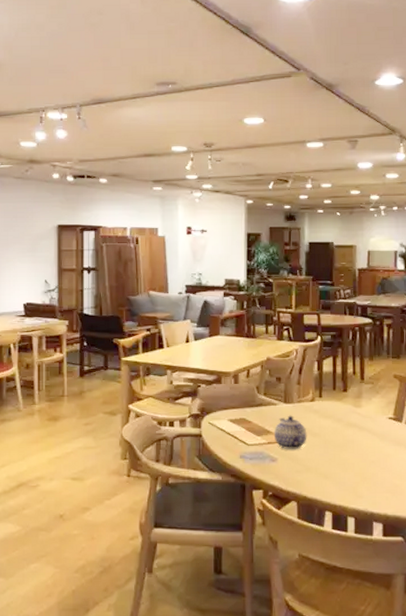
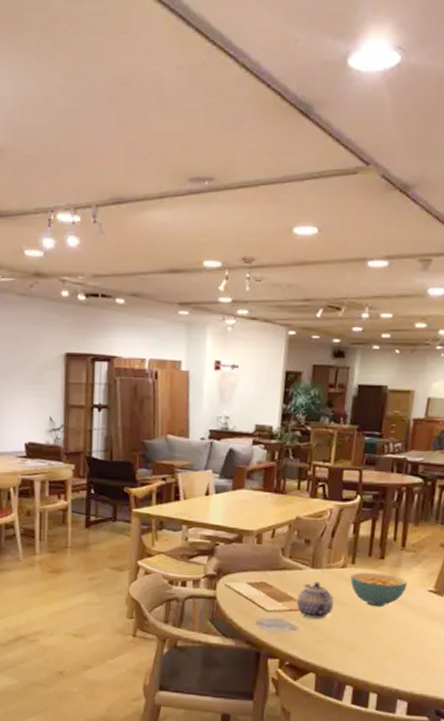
cereal bowl: none [319,404,370,436] -> present [350,572,408,607]

